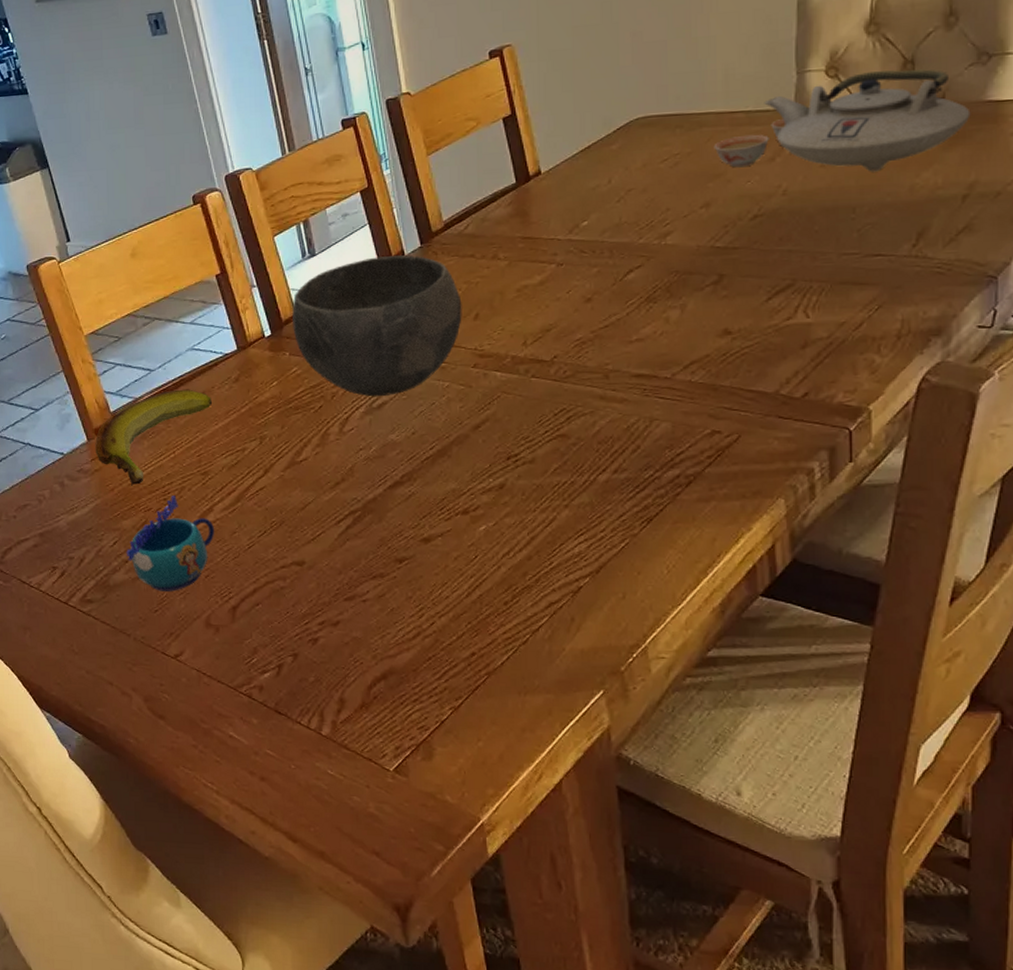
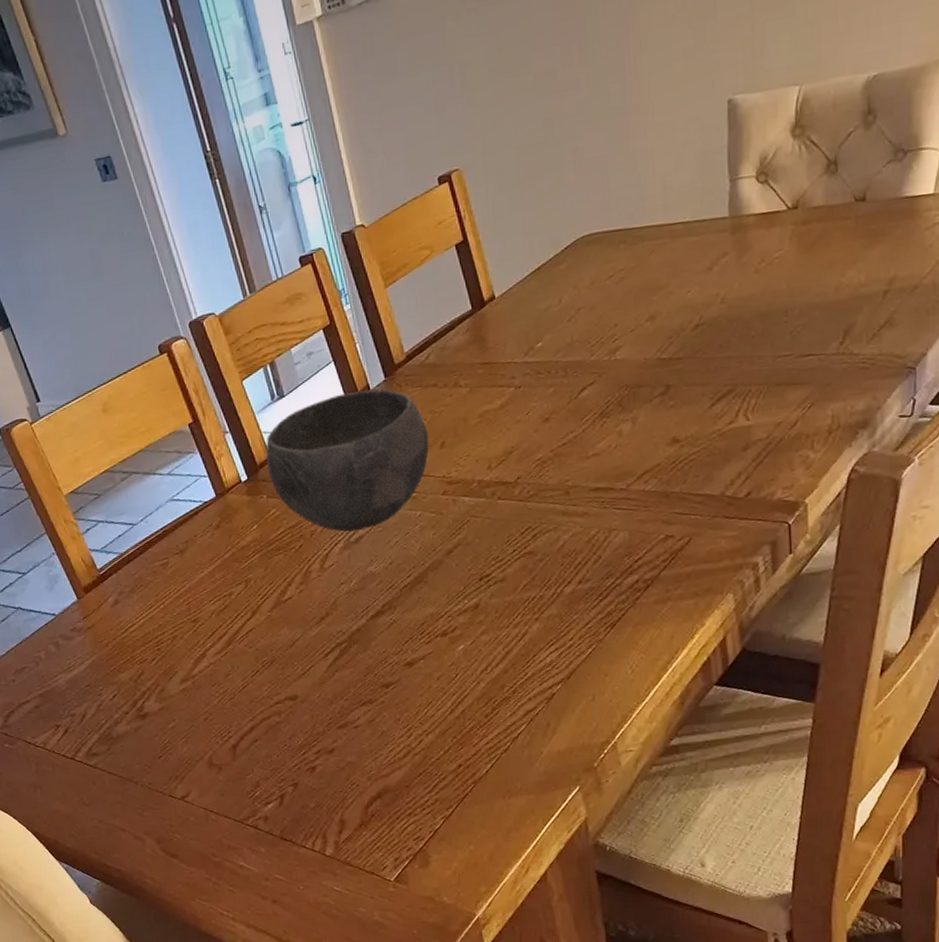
banana: present [95,388,212,485] -> none [85,538,196,638]
mug: present [126,494,215,591] -> none [126,644,210,738]
teapot: present [713,69,971,172] -> none [655,169,889,279]

